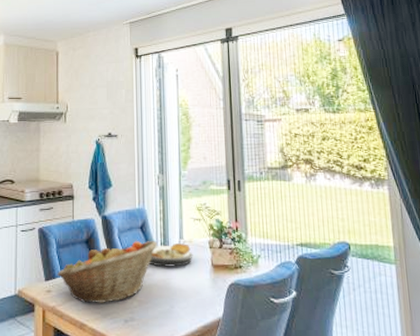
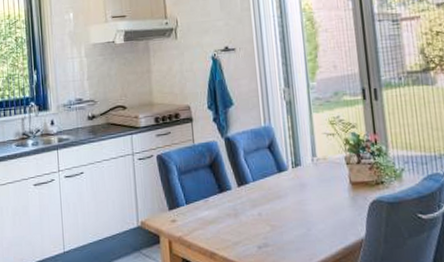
fruit basket: present [56,240,157,303] -> none [180,159,288,231]
plate: present [148,243,193,267] -> none [279,161,329,188]

